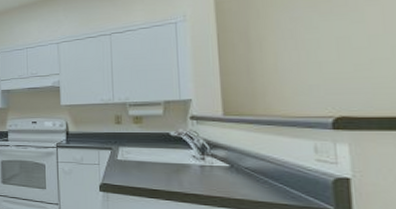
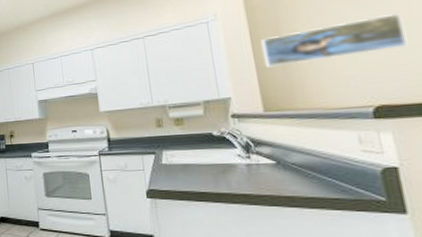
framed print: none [228,24,377,72] -> present [260,12,409,68]

